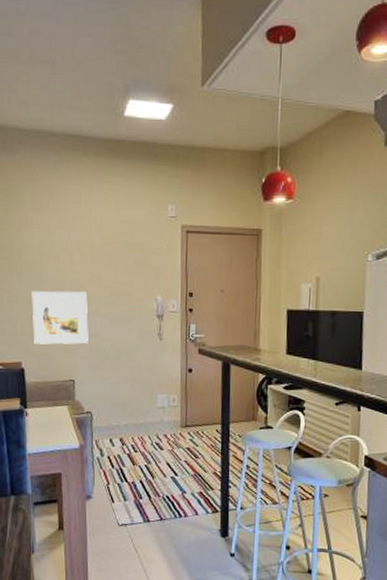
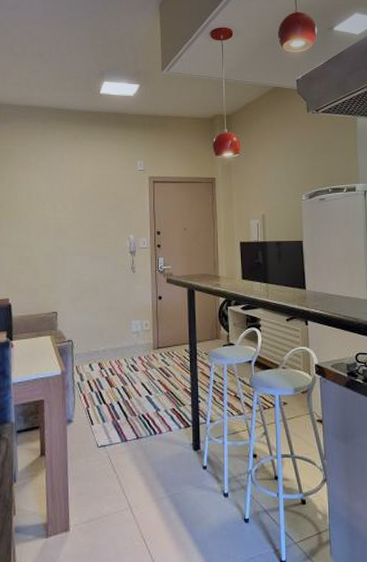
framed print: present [32,291,89,345] -> none [19,234,70,282]

